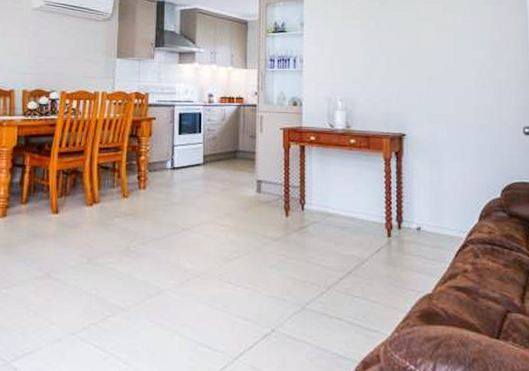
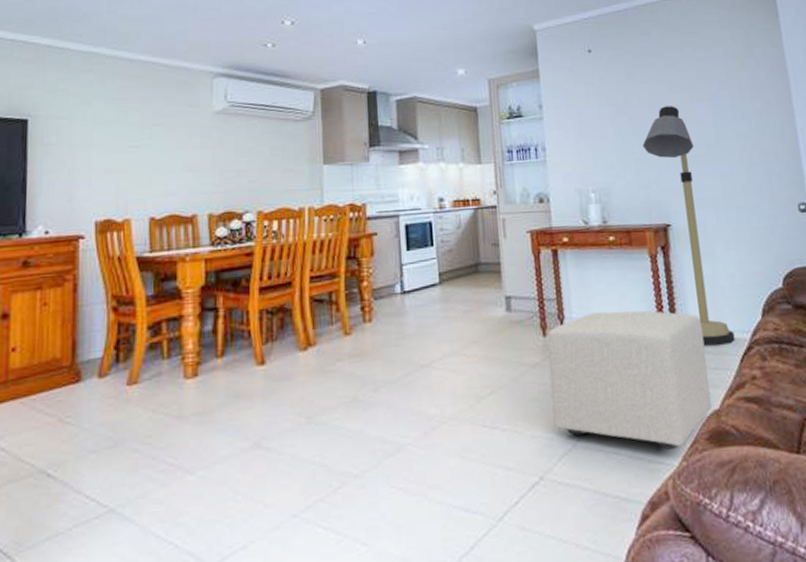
ottoman: none [288,201,426,321] -> present [547,310,712,450]
floor lamp: none [388,32,452,241] -> present [642,106,735,347]

